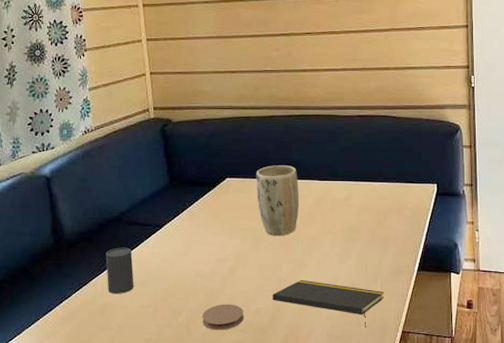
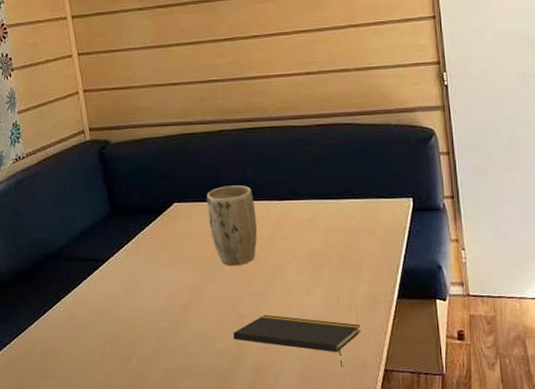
cup: present [105,247,134,293] -> none [45,286,78,339]
coaster: present [202,304,244,330] -> none [156,345,202,376]

